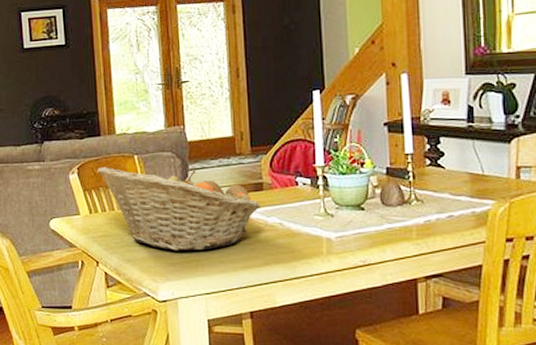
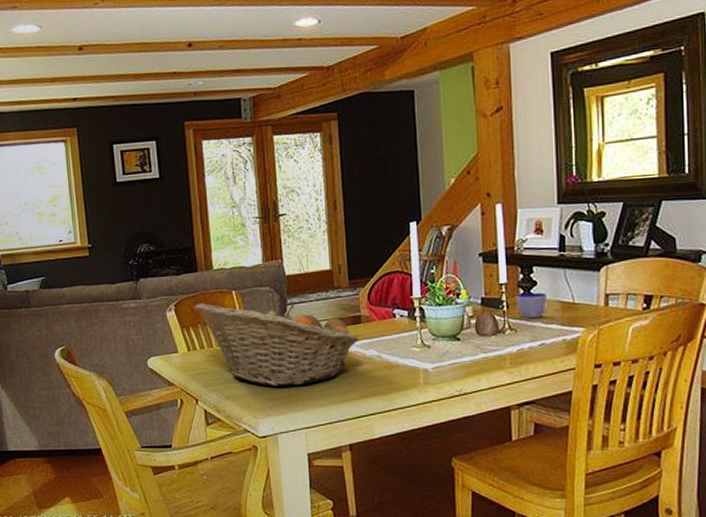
cup: none [422,163,455,190] -> present [516,292,547,319]

